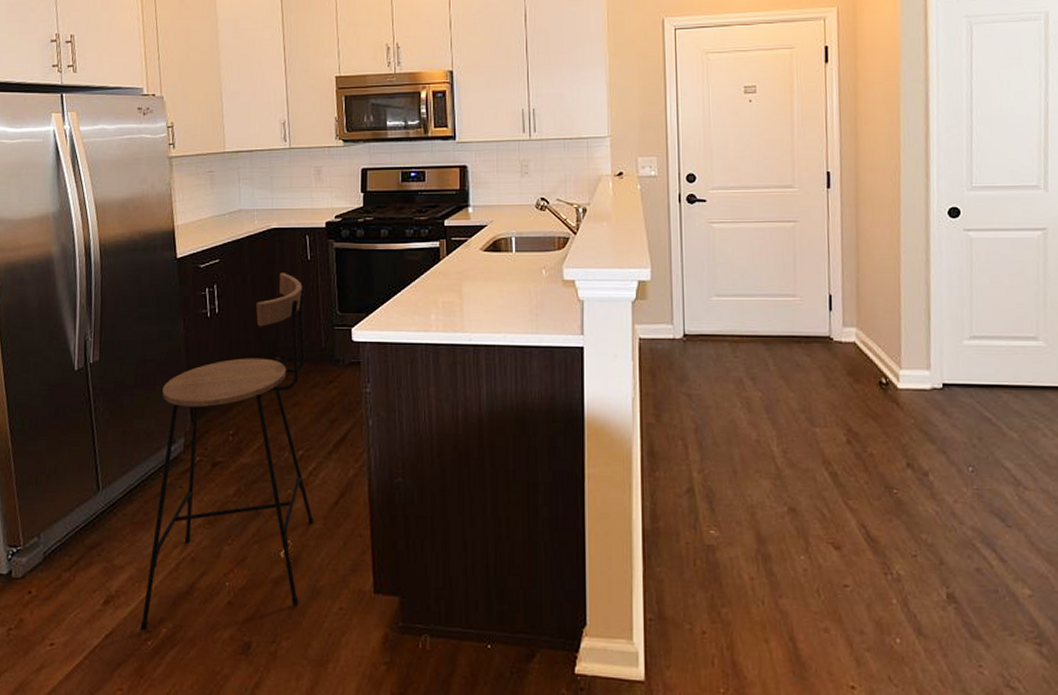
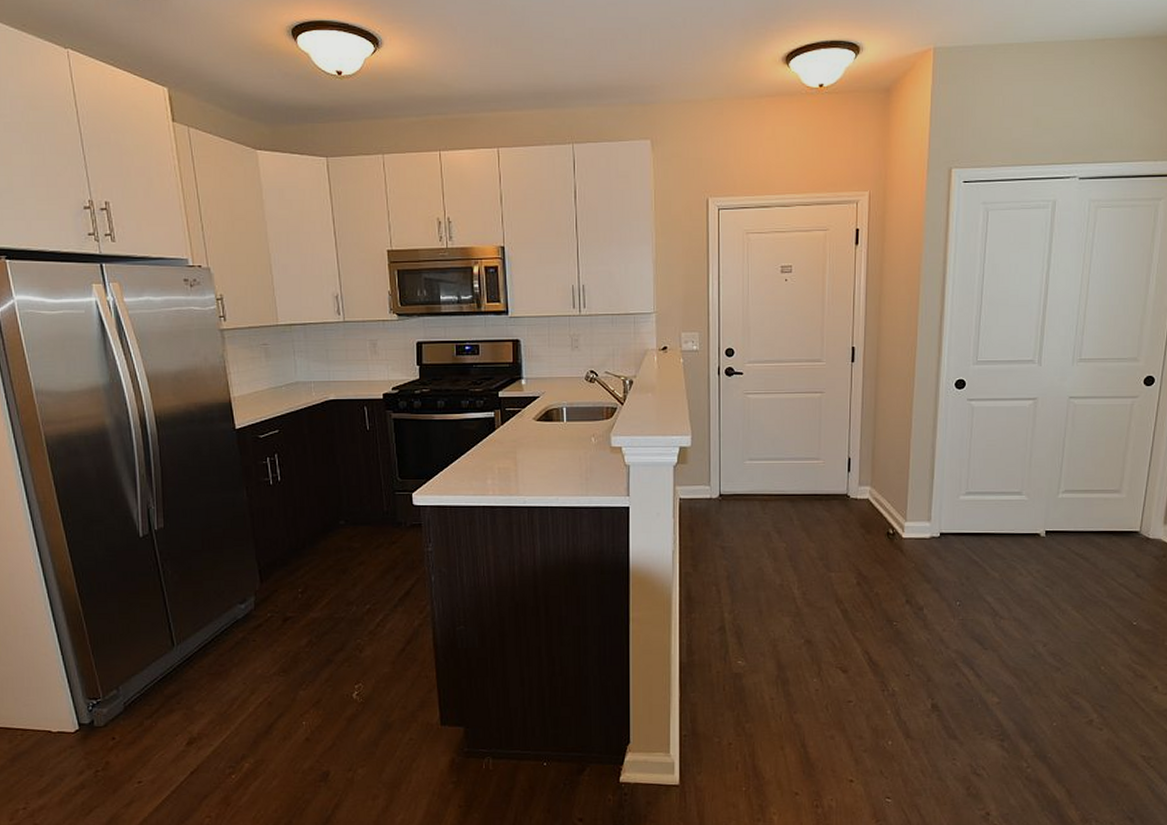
bar stool: present [140,273,314,631] -> none [223,442,383,767]

